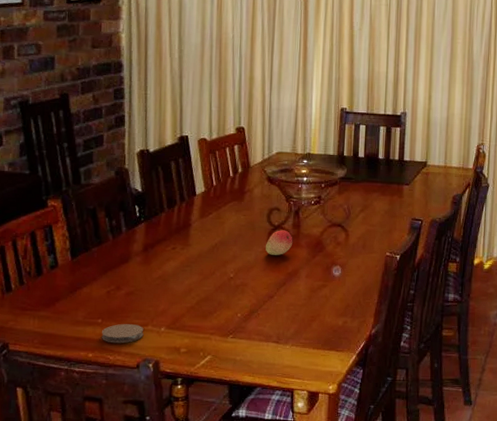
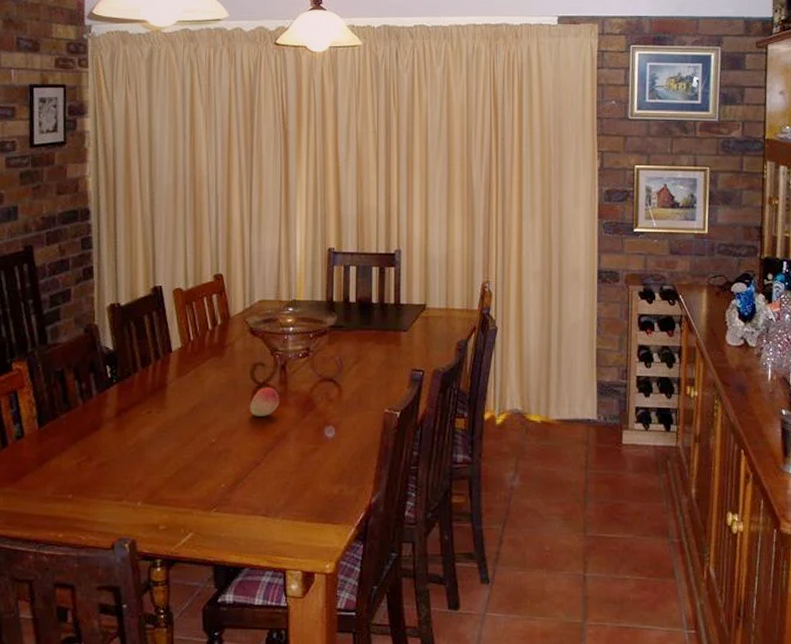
coaster: present [102,323,144,344] -> none [73,498,118,522]

